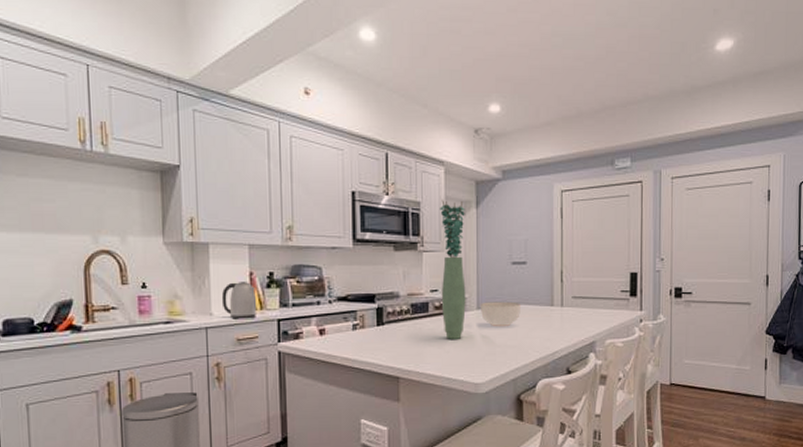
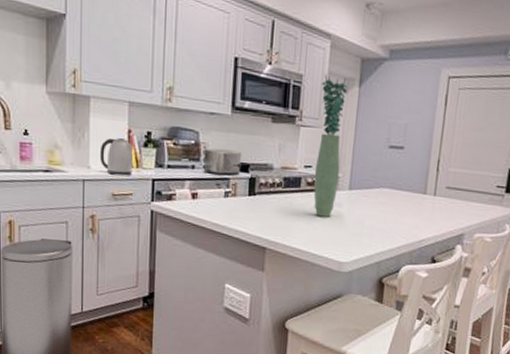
toaster: none [328,282,367,309] -> present [203,148,242,176]
bowl: present [480,301,522,327] -> none [352,183,394,211]

